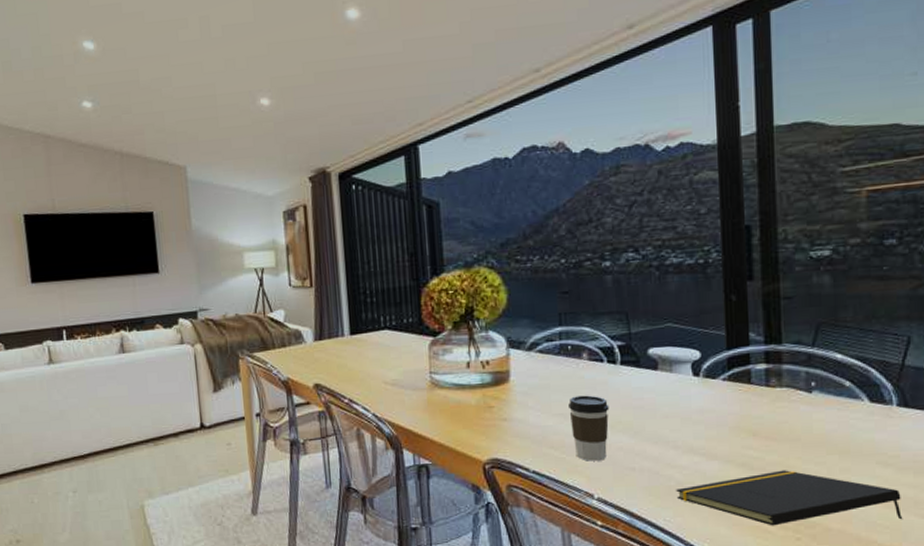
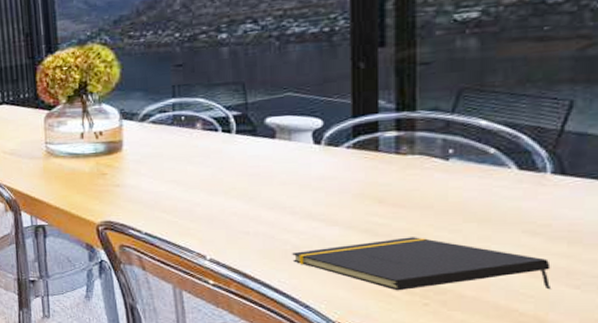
coffee cup: present [569,395,610,461] -> none [181,163,224,225]

